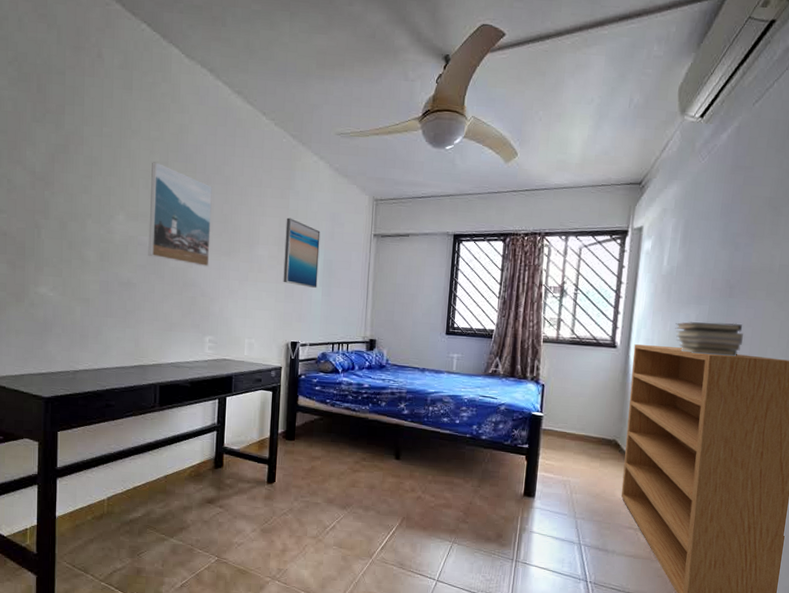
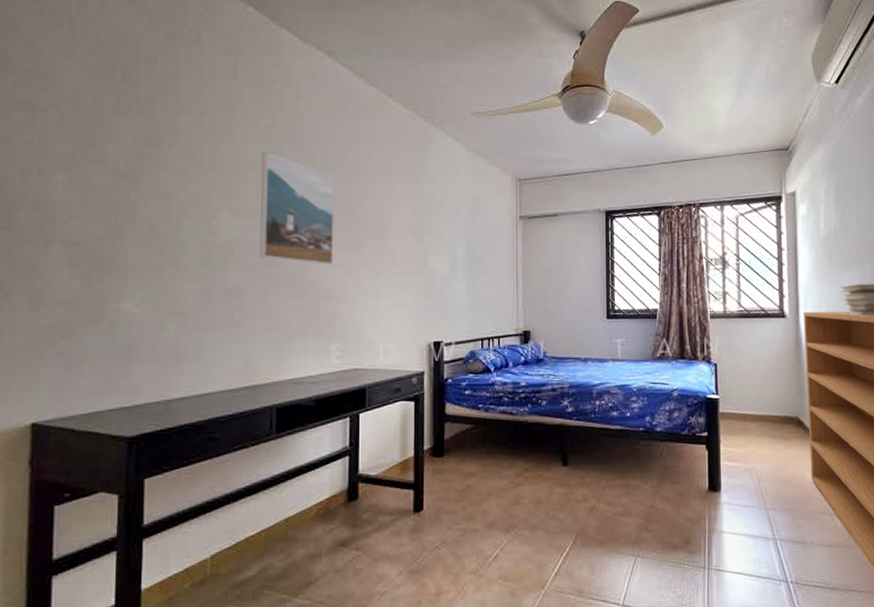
wall art: present [283,217,321,288] -> none [421,204,460,279]

